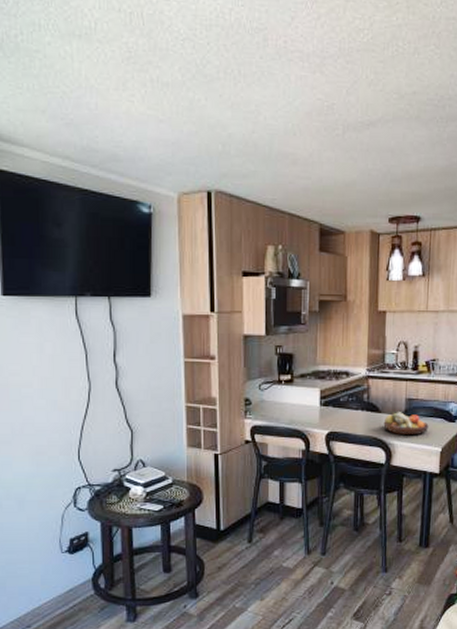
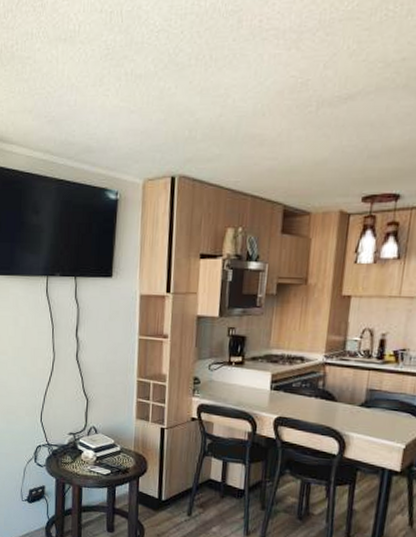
fruit bowl: present [383,412,429,436] -> none [339,402,392,429]

